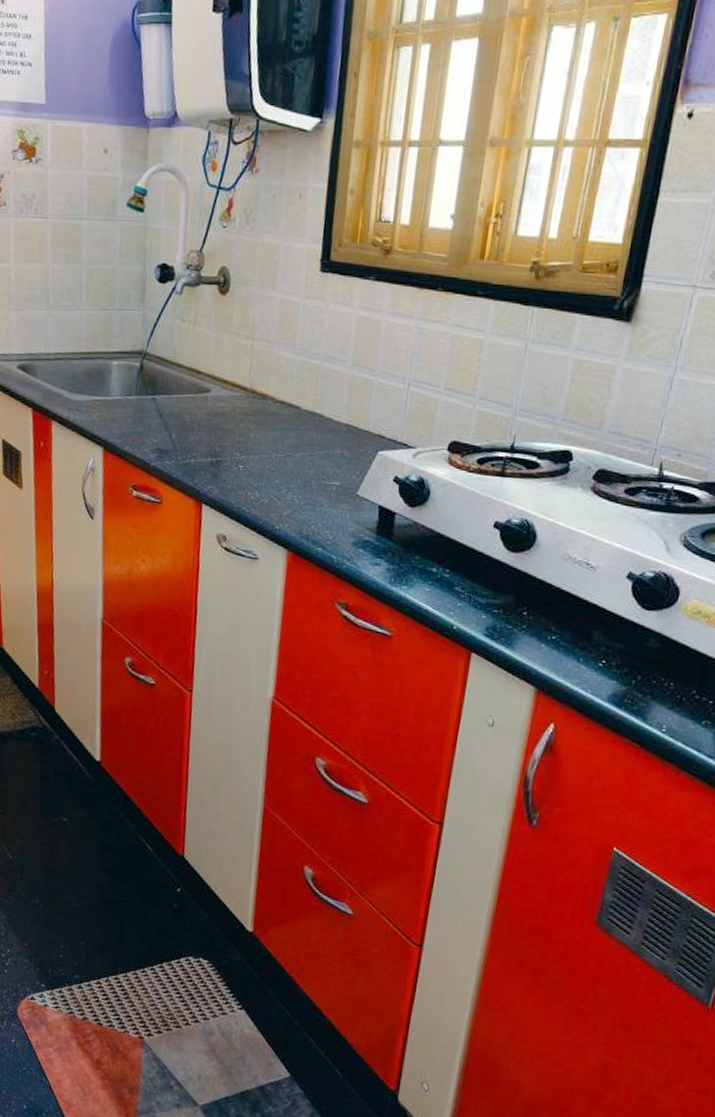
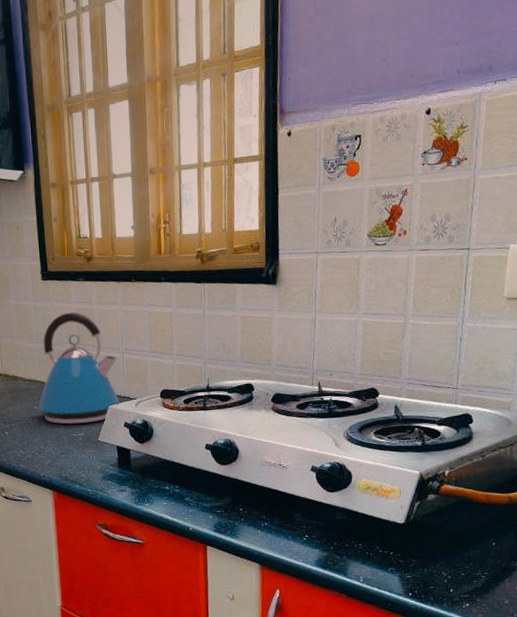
kettle: none [281,319,400,470] -> present [34,312,119,425]

